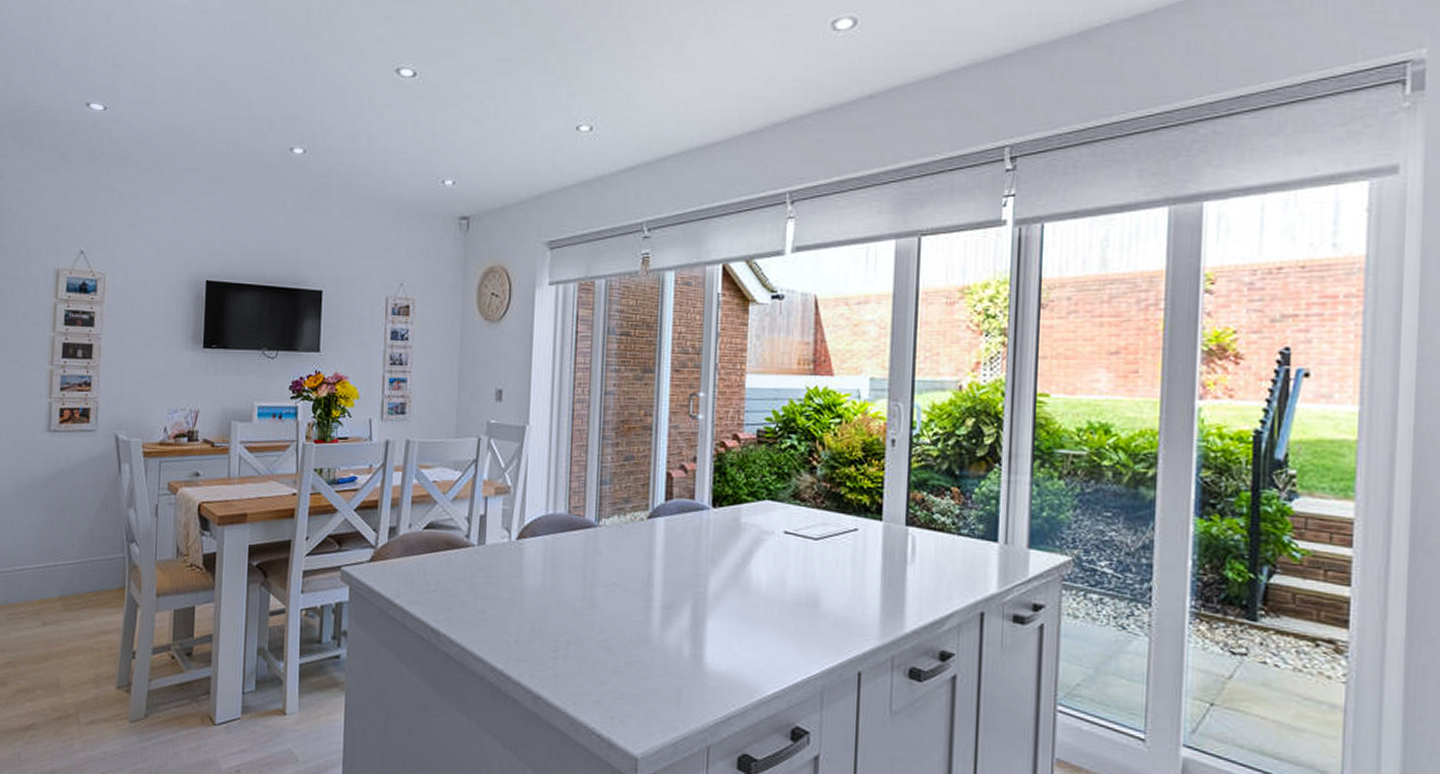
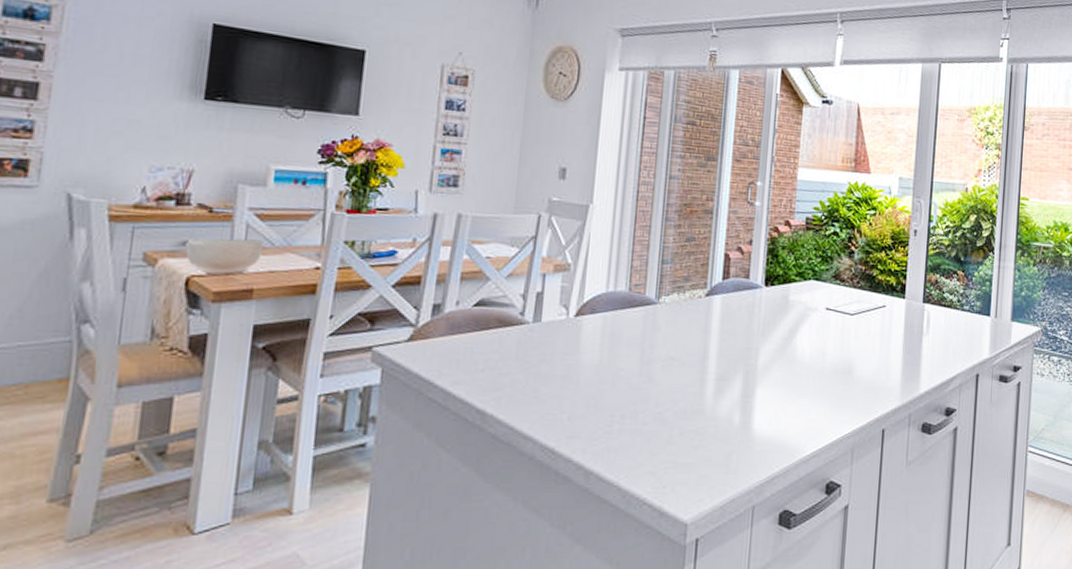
bowl: none [196,469,253,502] -> present [184,238,265,275]

